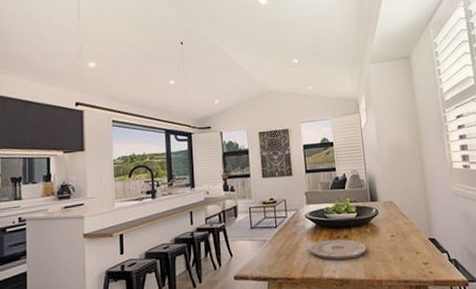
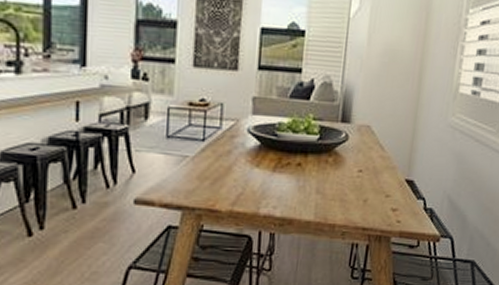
plate: present [309,239,368,260] -> none [246,165,326,194]

